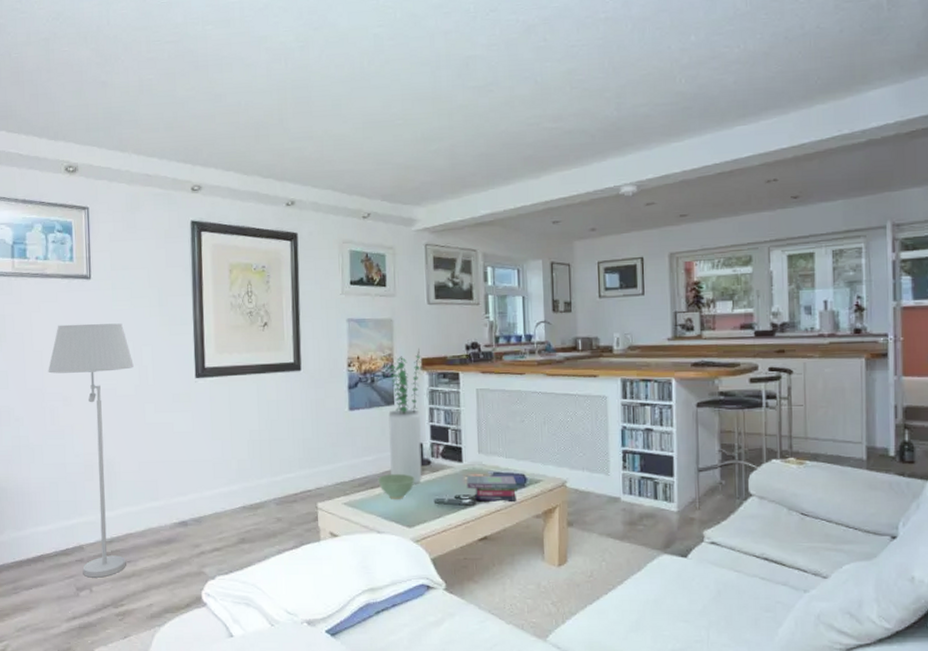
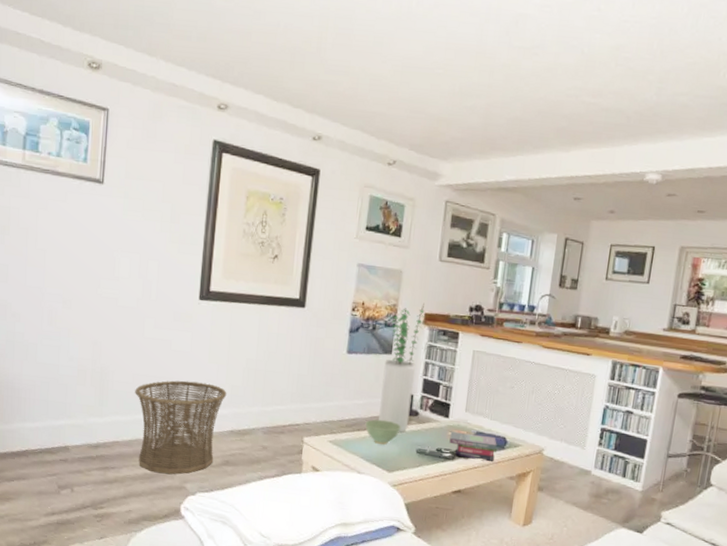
floor lamp: present [48,323,134,578] -> none [50,226,138,480]
basket: none [143,461,234,561] -> present [135,380,227,475]

